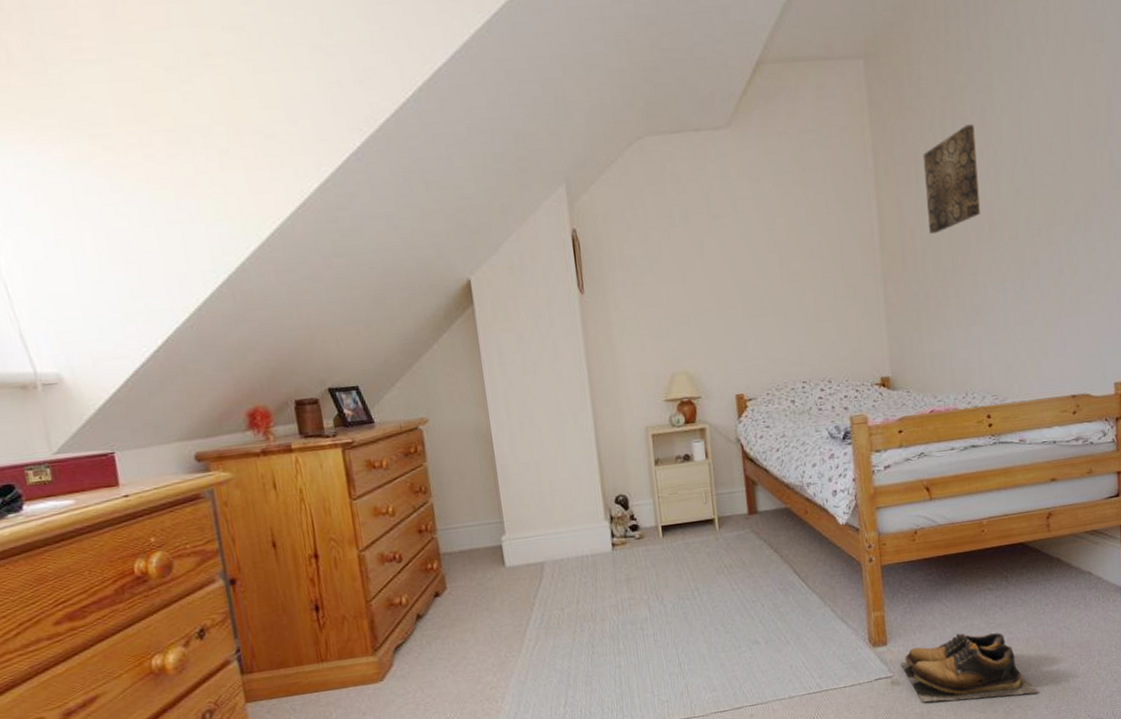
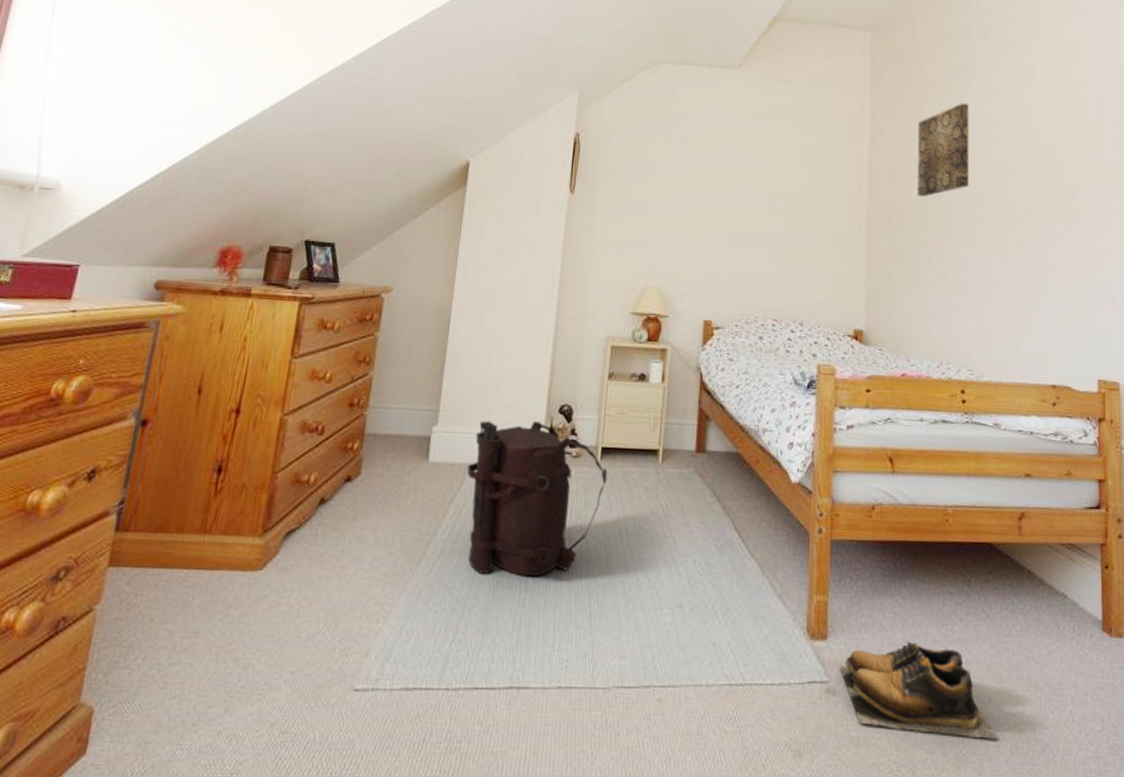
backpack: none [543,514,672,649] -> present [467,420,608,577]

